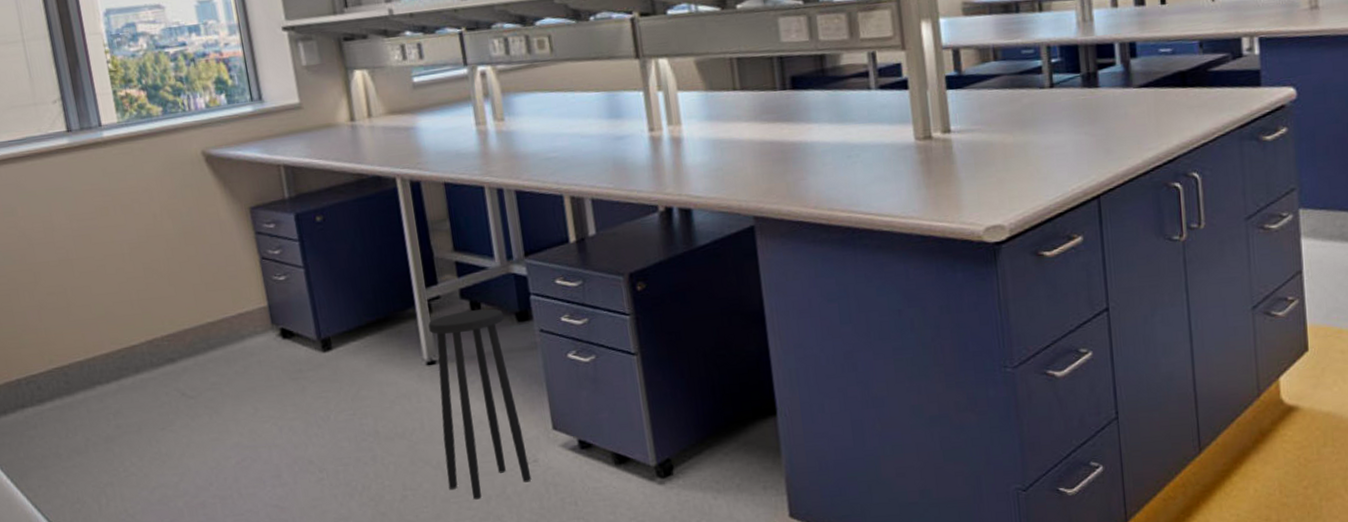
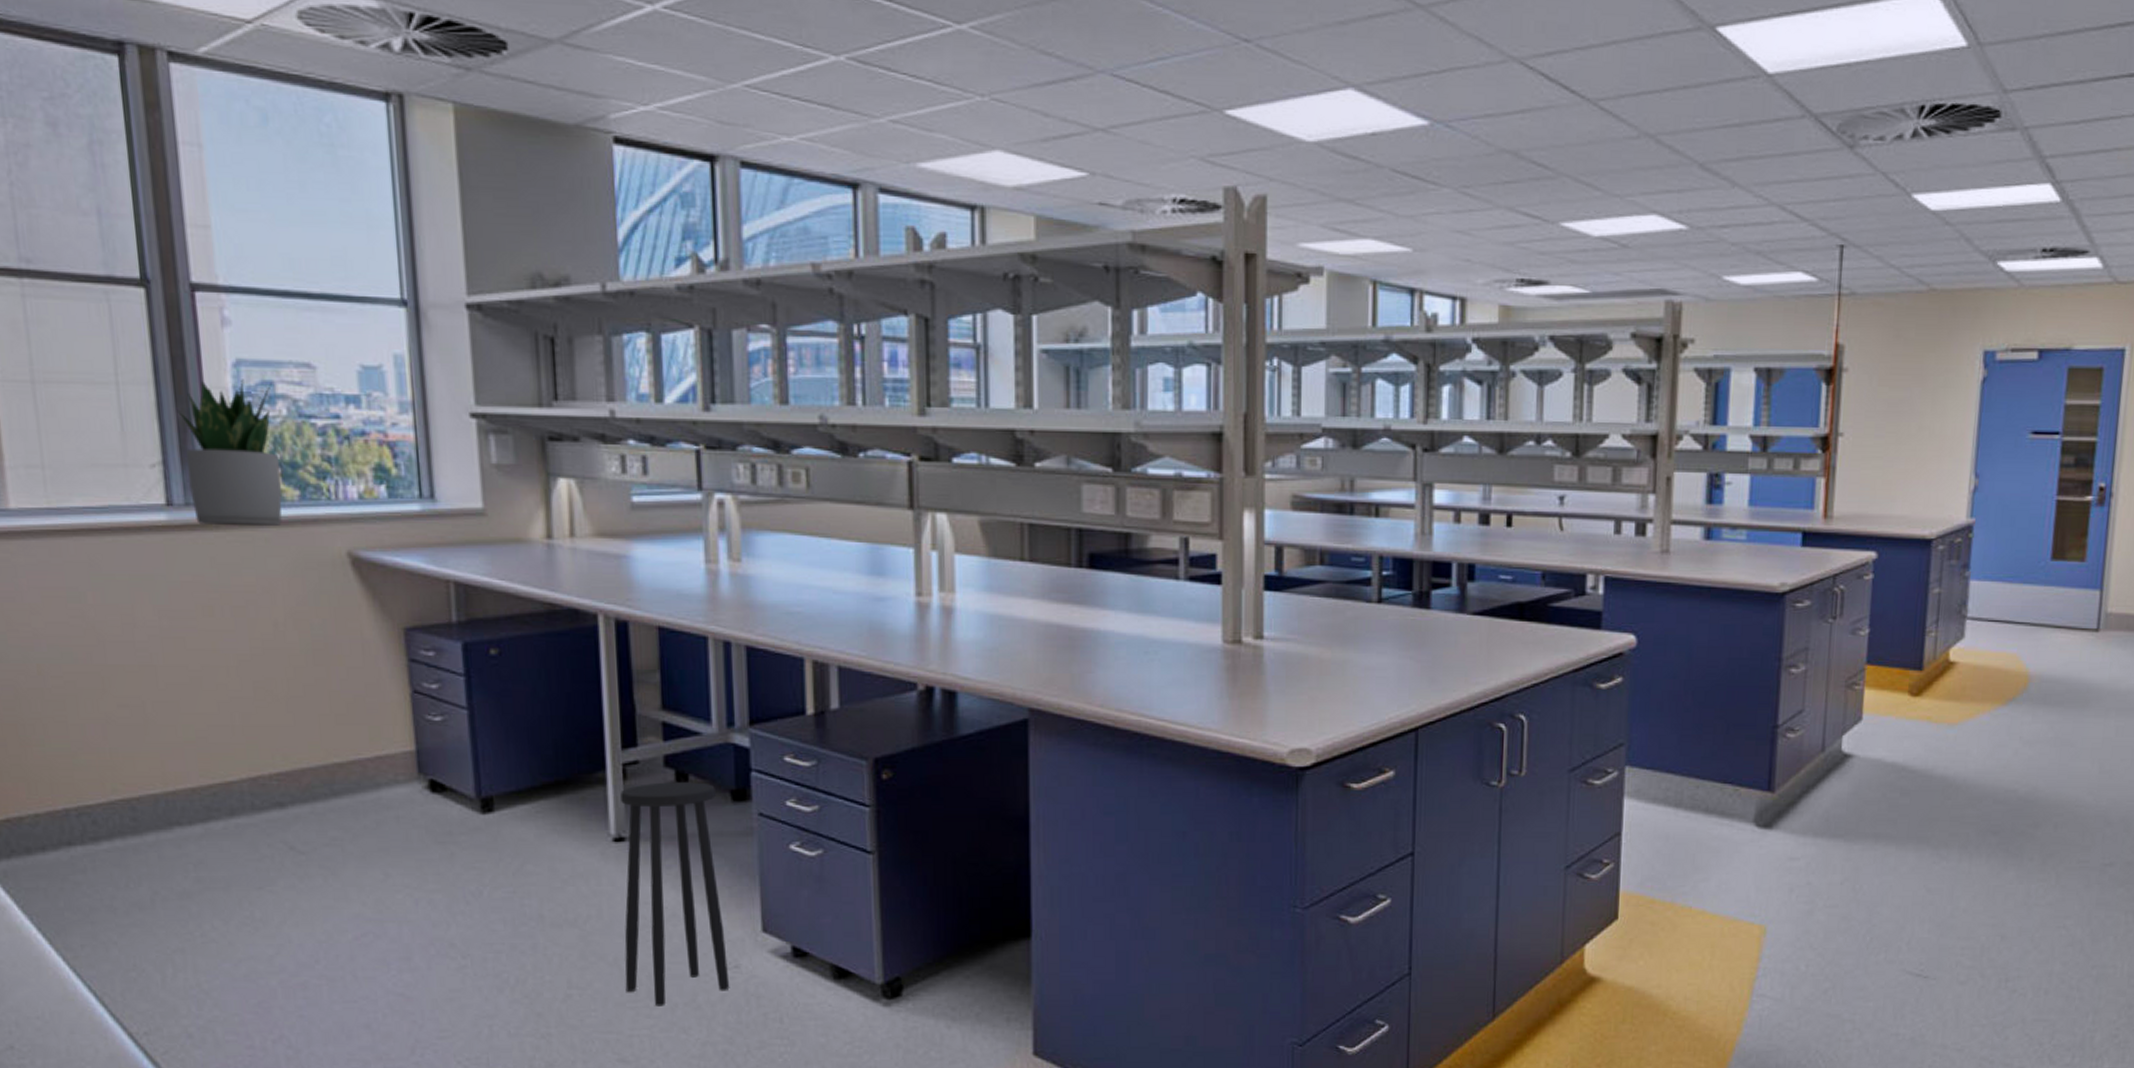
planter: none [68,24,152,144] -> present [178,379,283,527]

